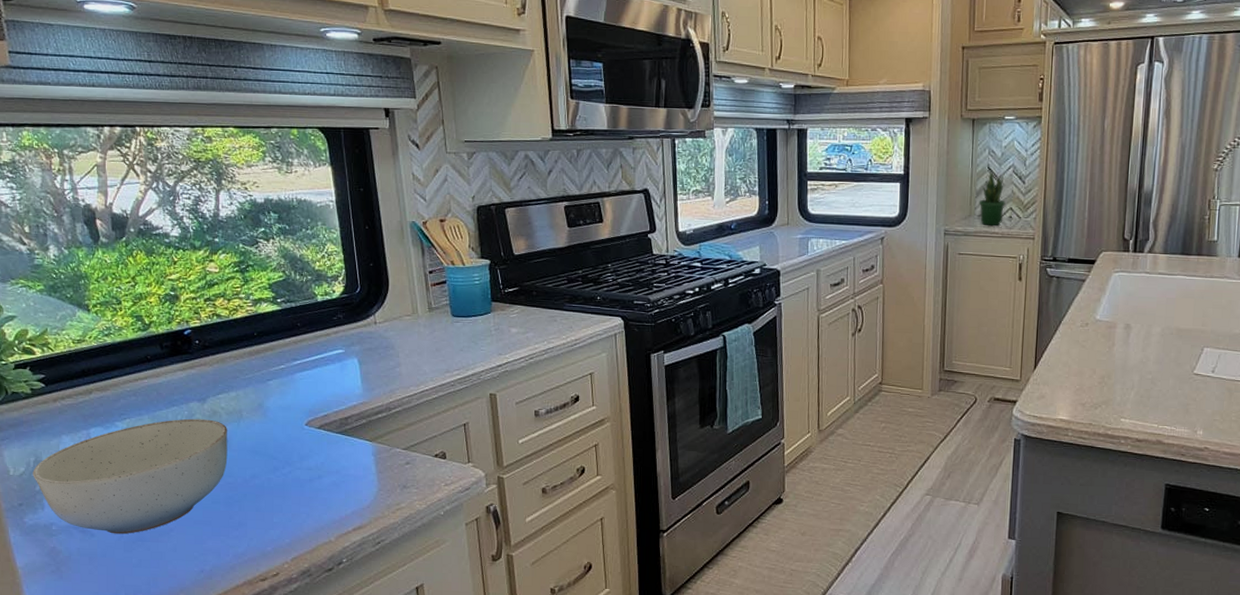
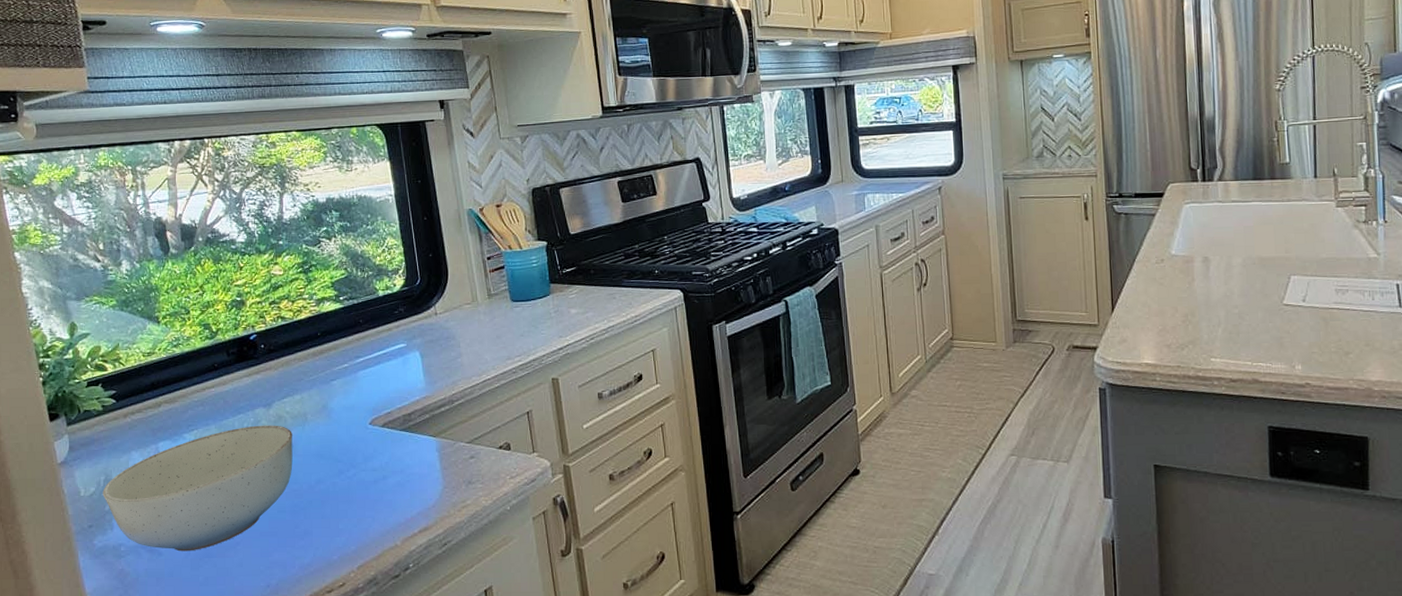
planter: present [979,172,1006,225] -> none [1035,112,1063,166]

